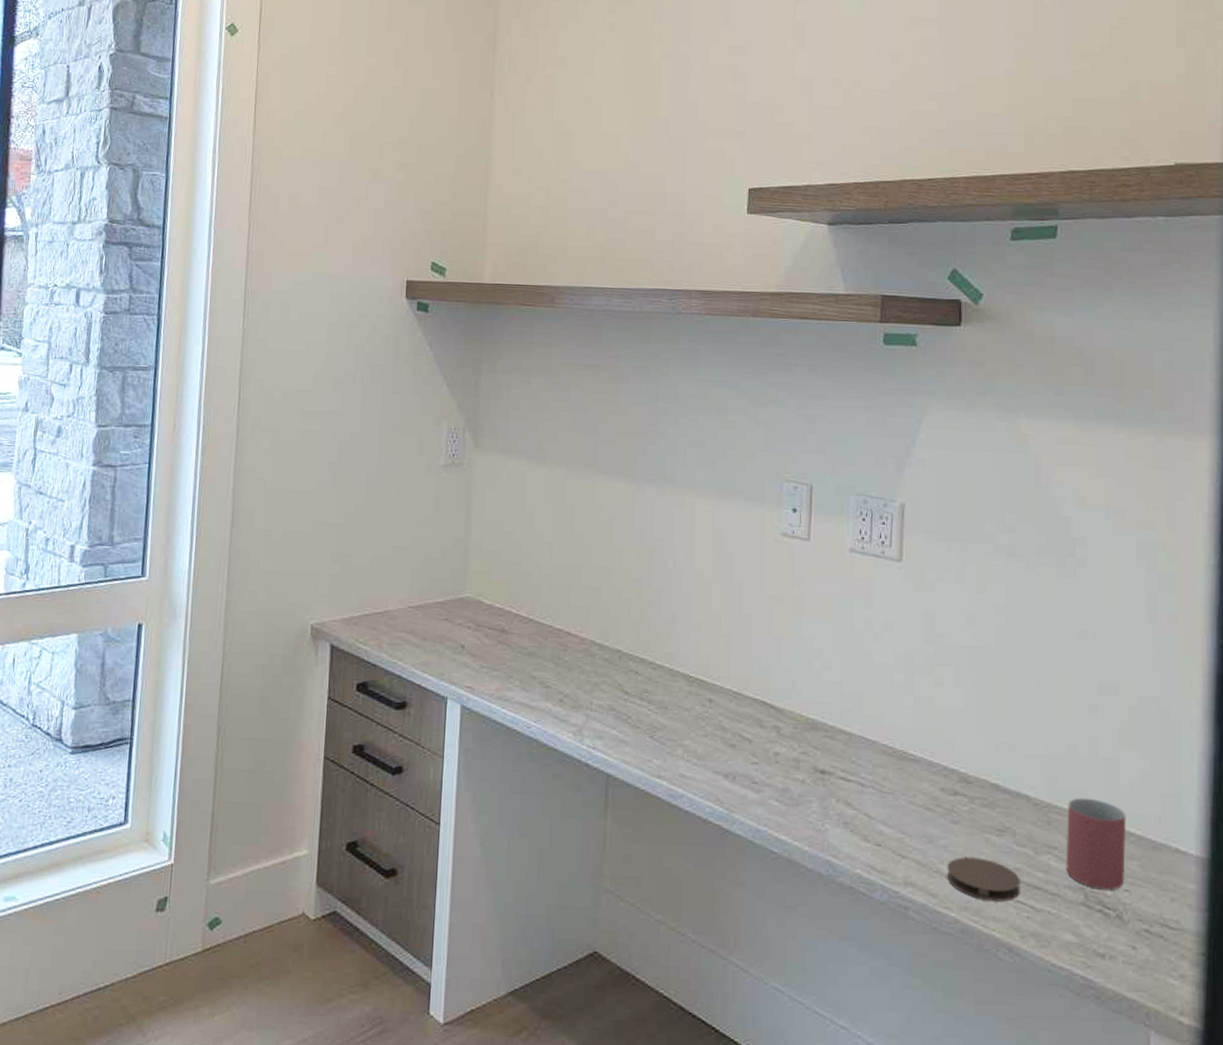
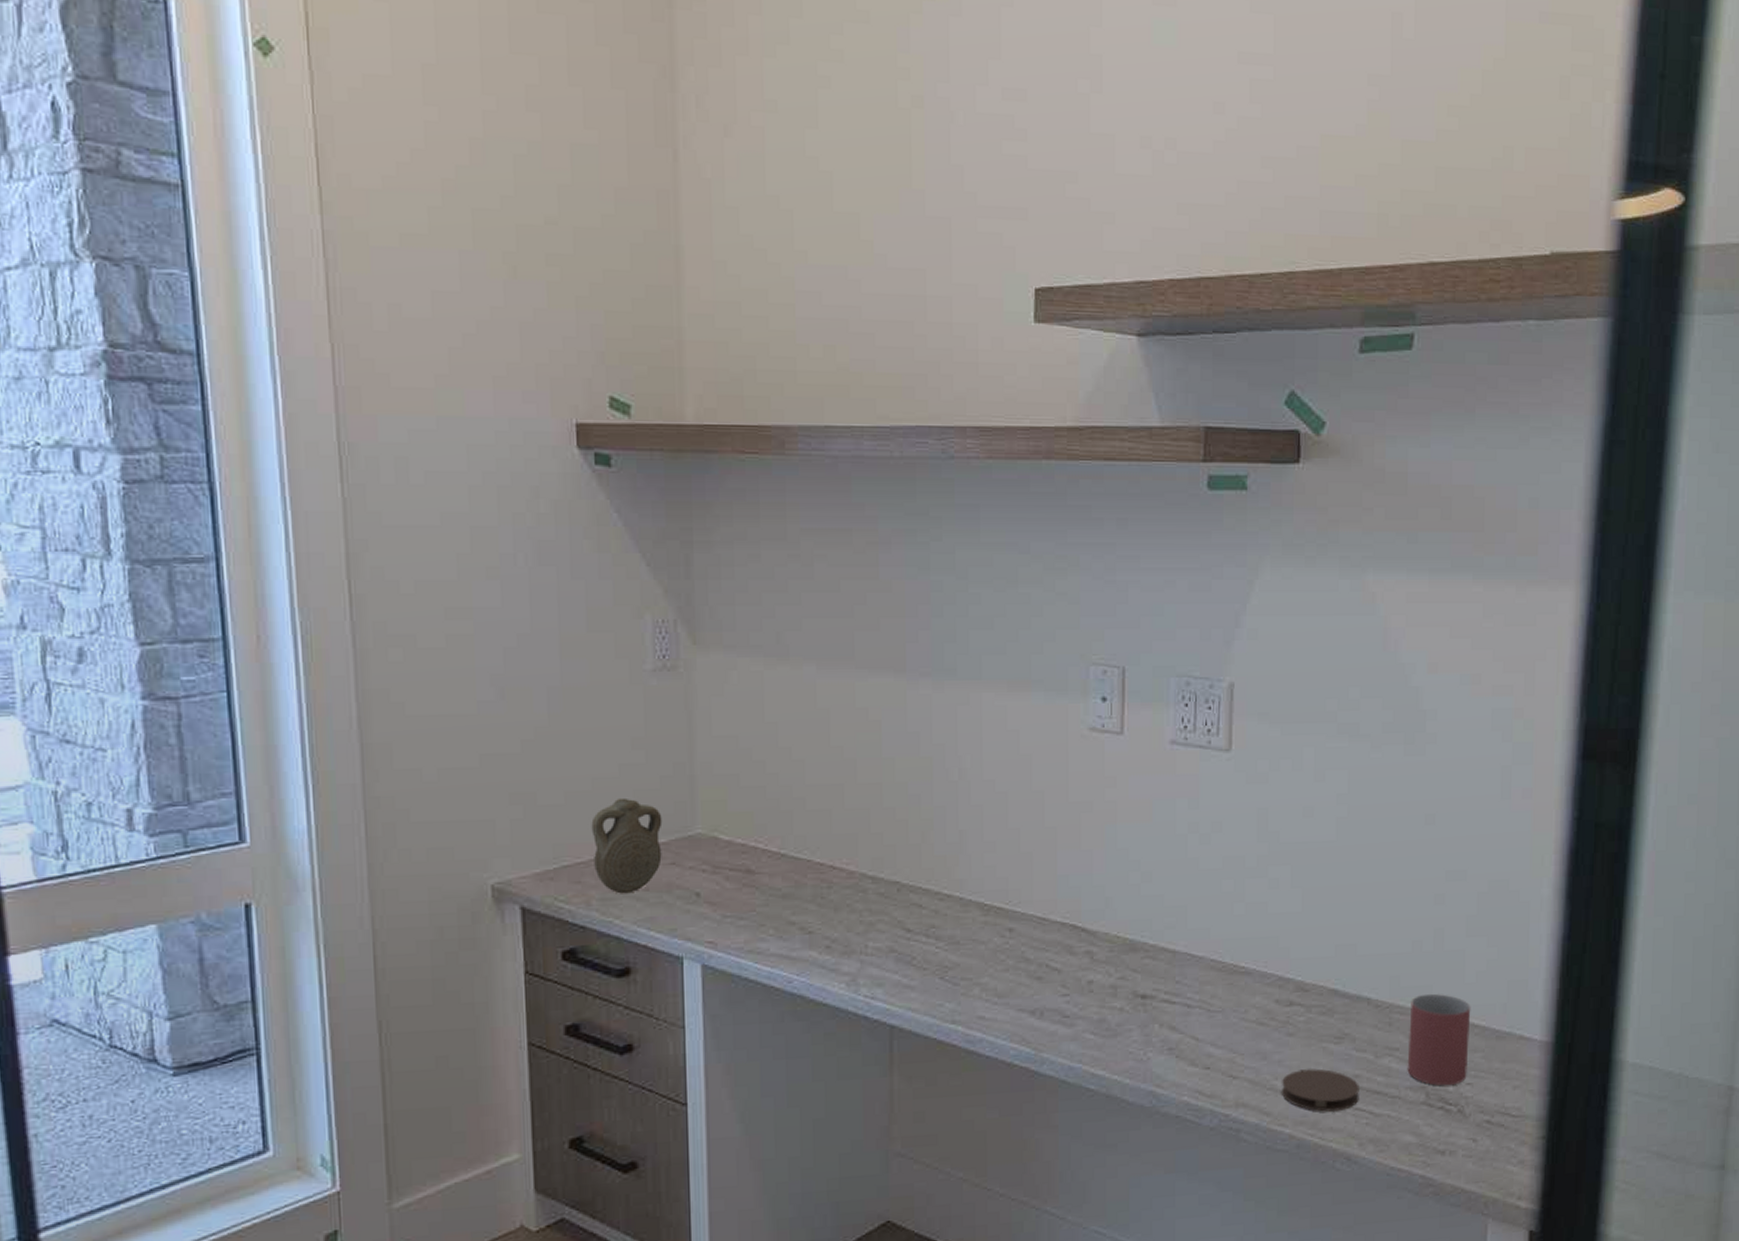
pilgrim flask: none [387,563,441,641] -> present [591,797,663,894]

